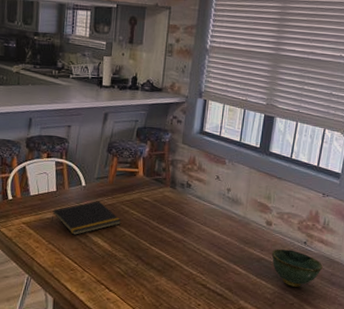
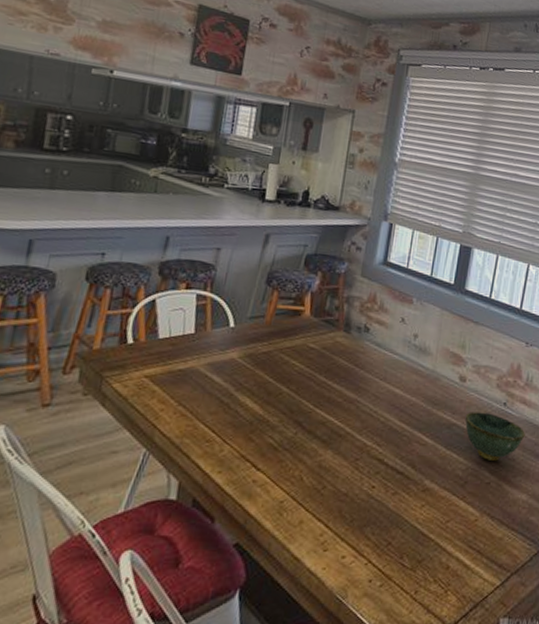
notepad: present [51,201,121,236] -> none [184,347,278,395]

